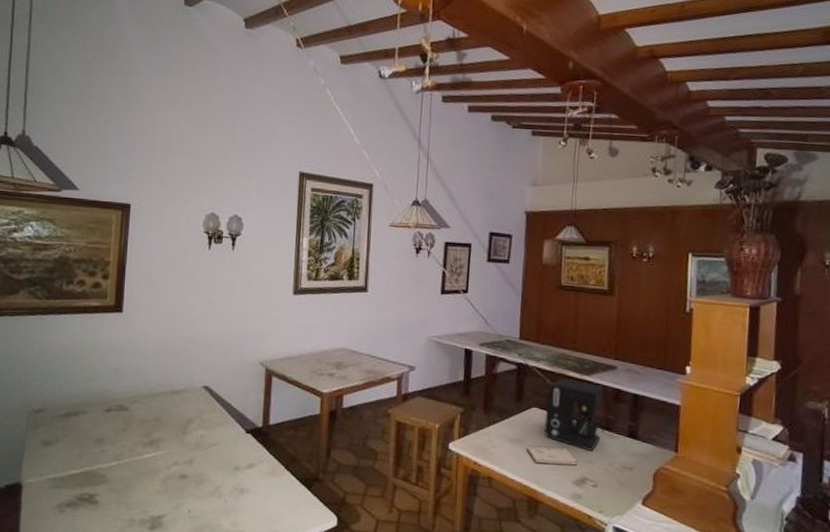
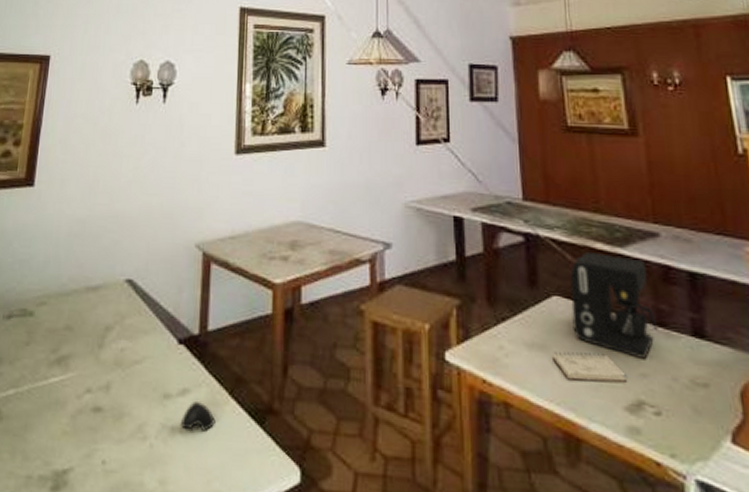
computer mouse: none [248,472,275,492] -> present [181,401,215,432]

